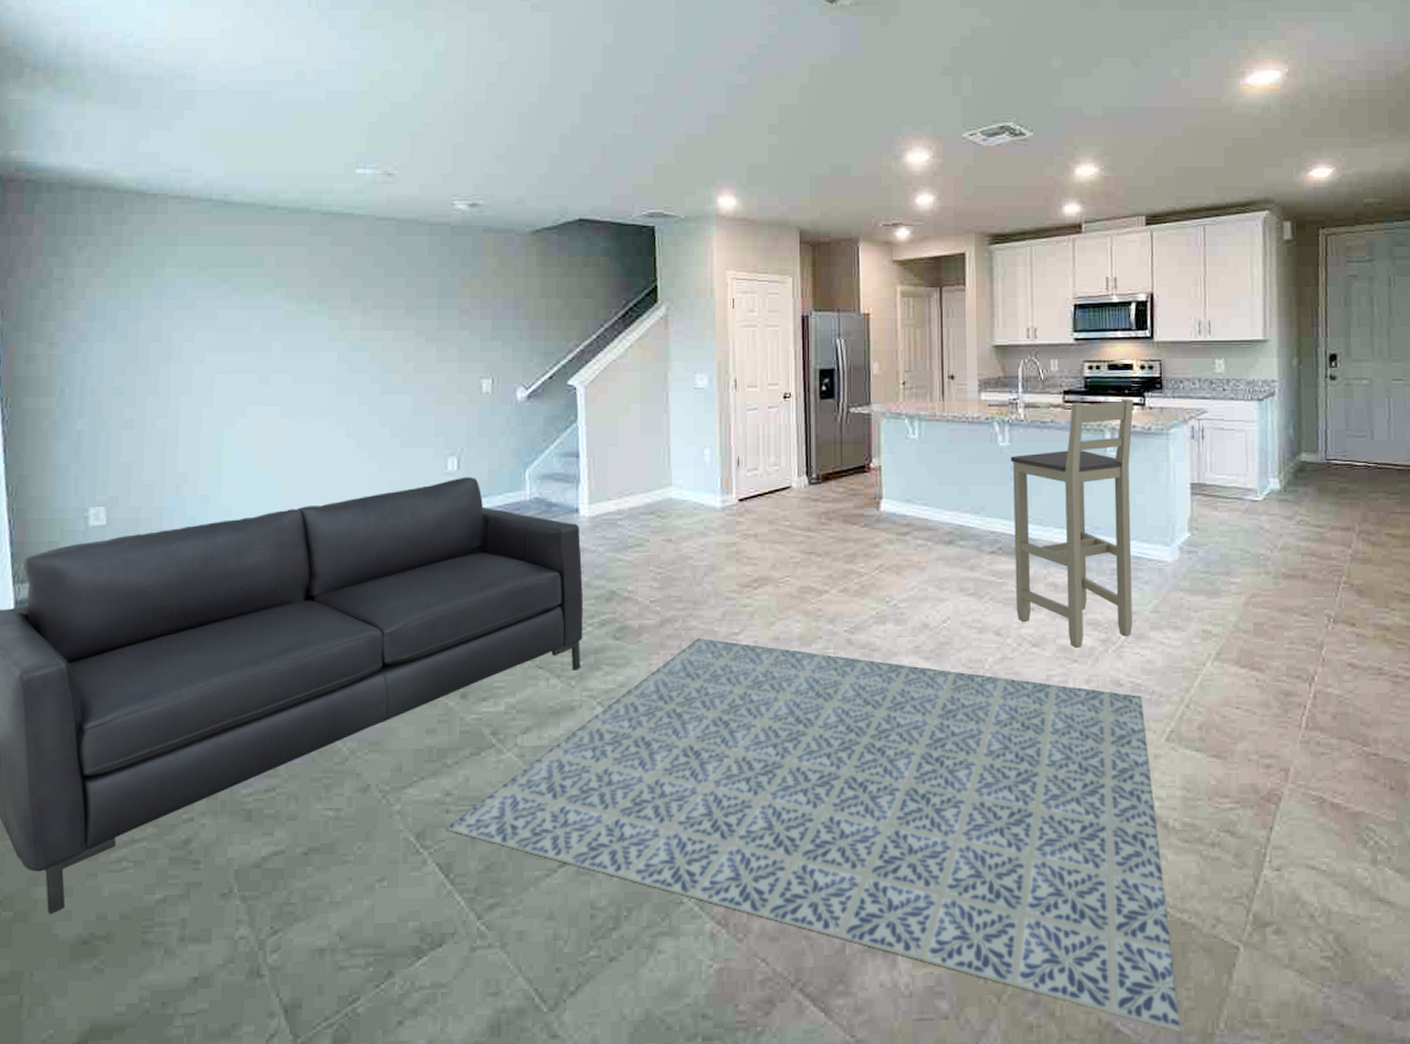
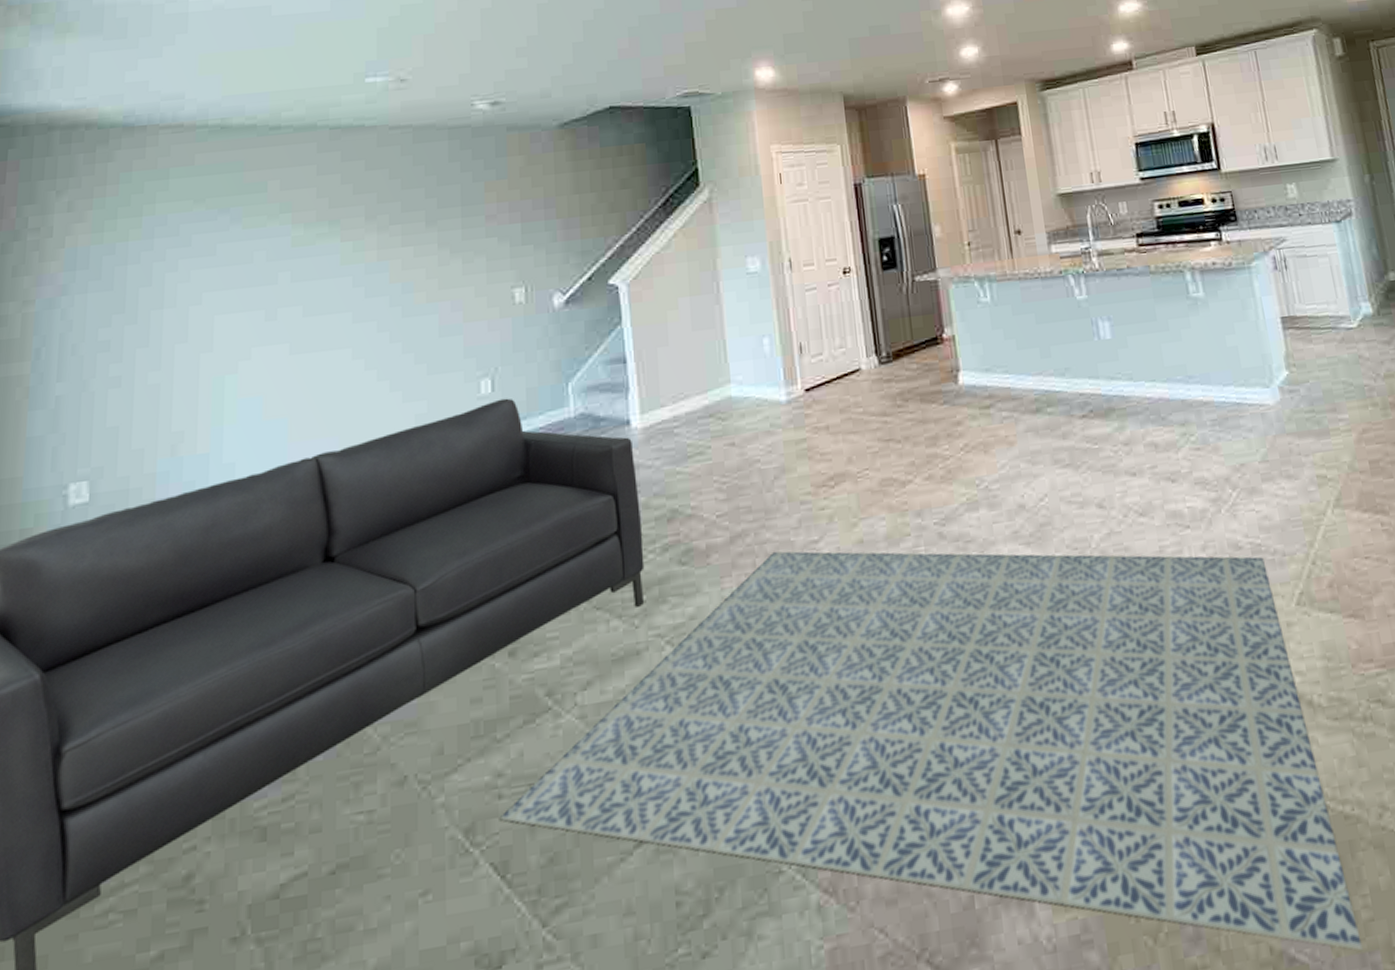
bar stool: present [1010,399,1134,648] -> none [1089,235,1243,512]

